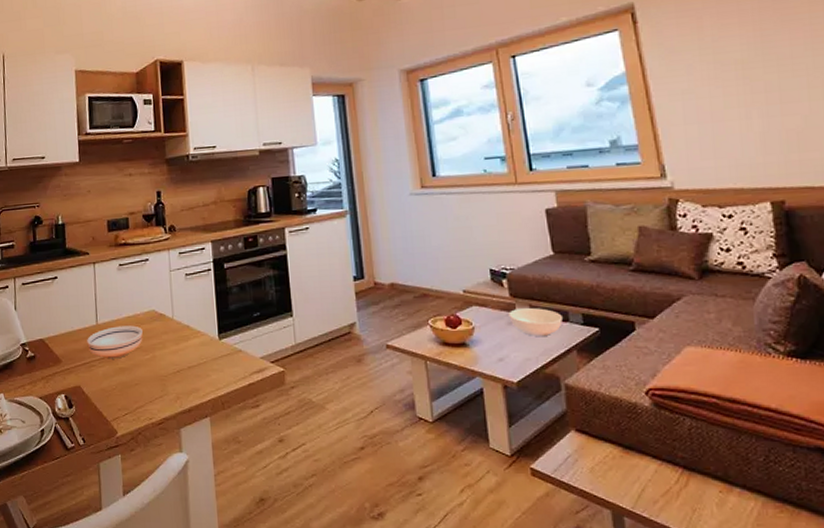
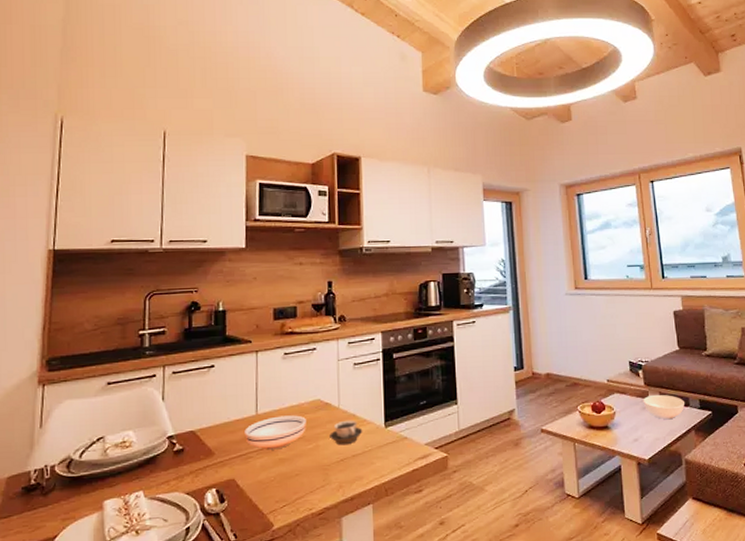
cup: none [165,331,198,357] -> present [330,420,363,445]

